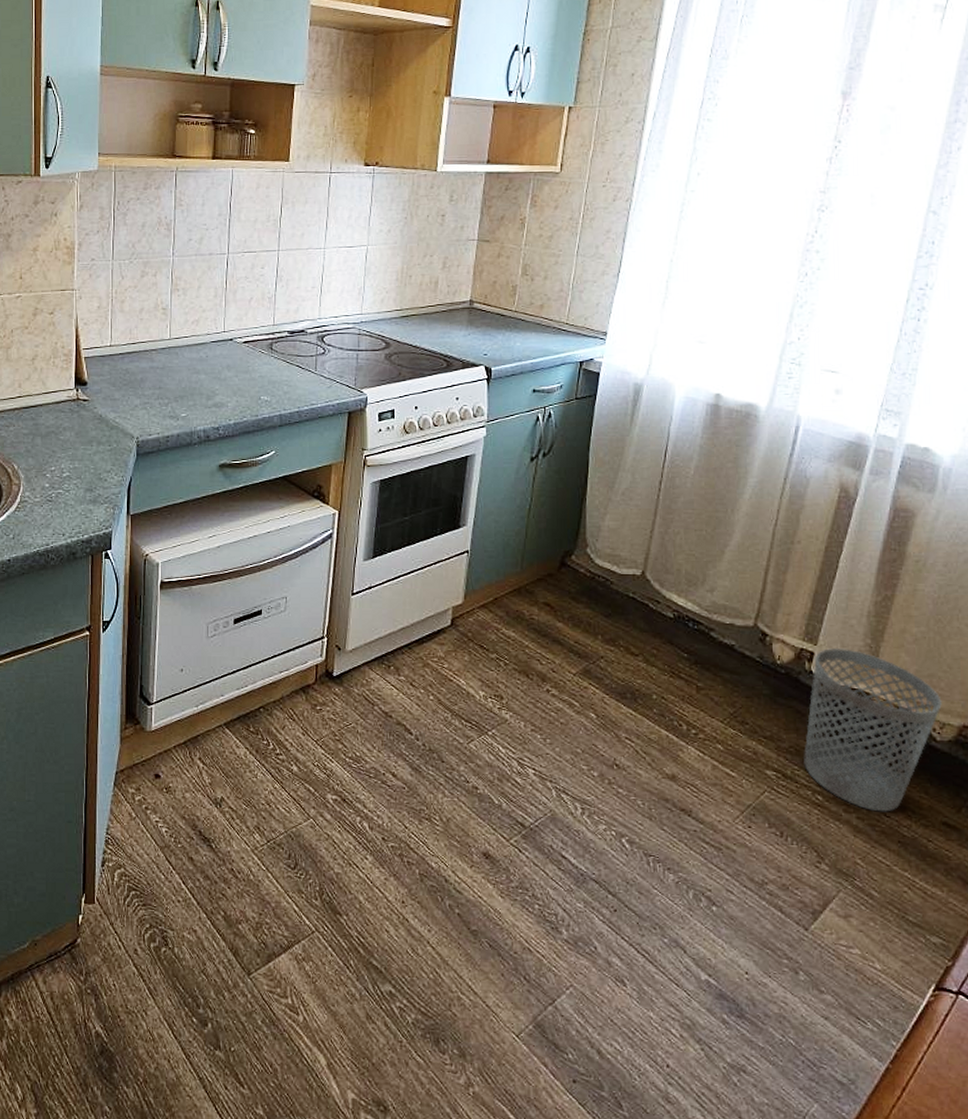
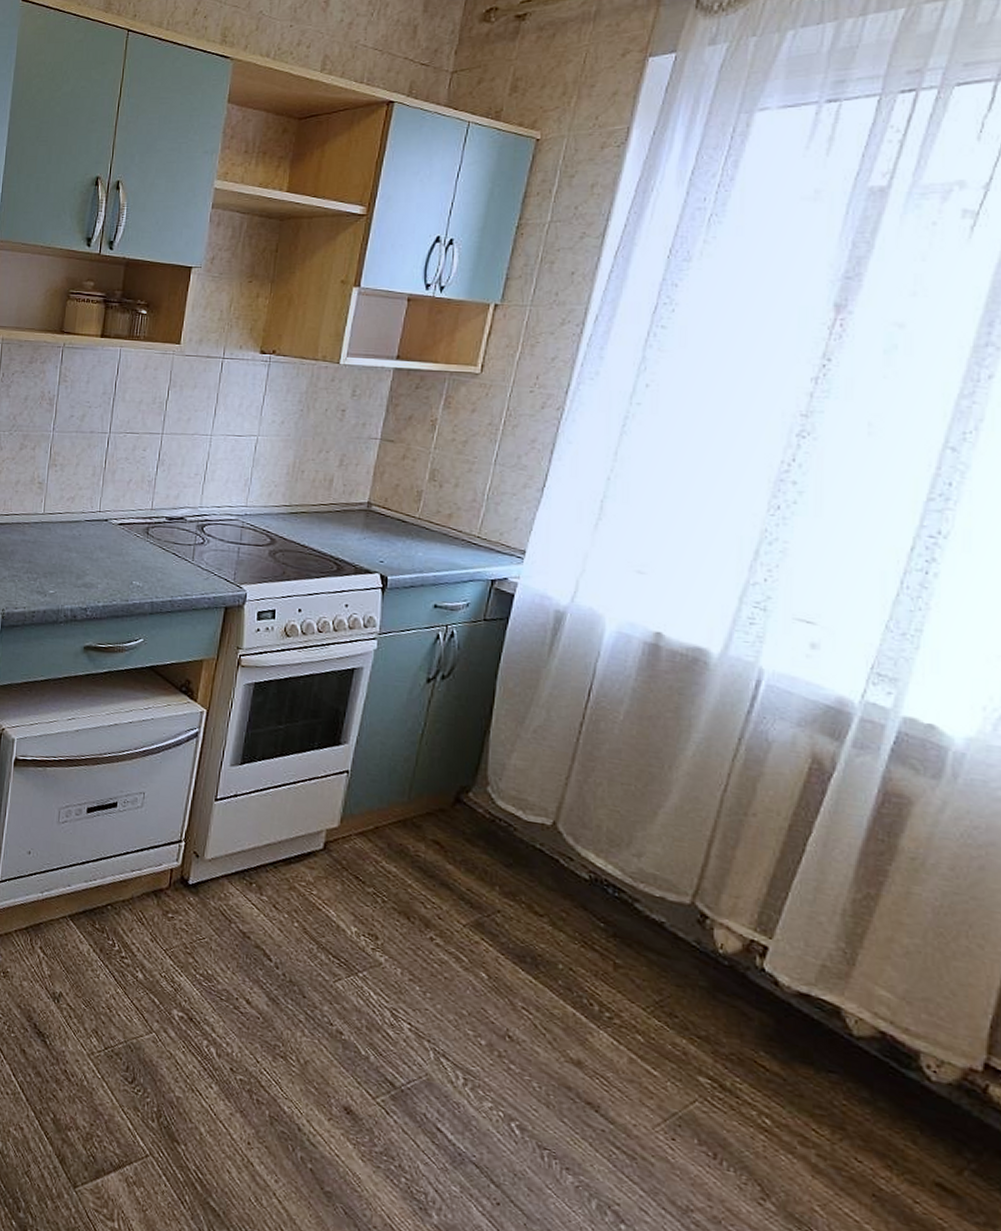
wastebasket: present [804,647,942,812] -> none [748,945,940,1156]

